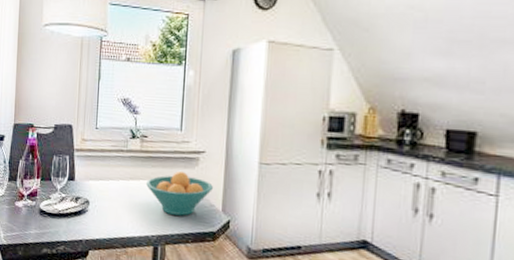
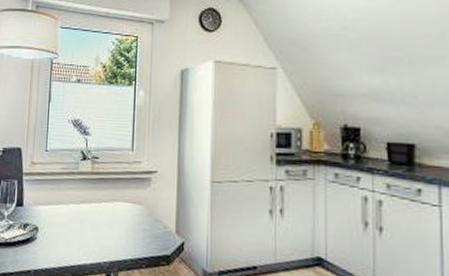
fruit bowl: present [146,171,213,216] -> none [98,193,166,240]

